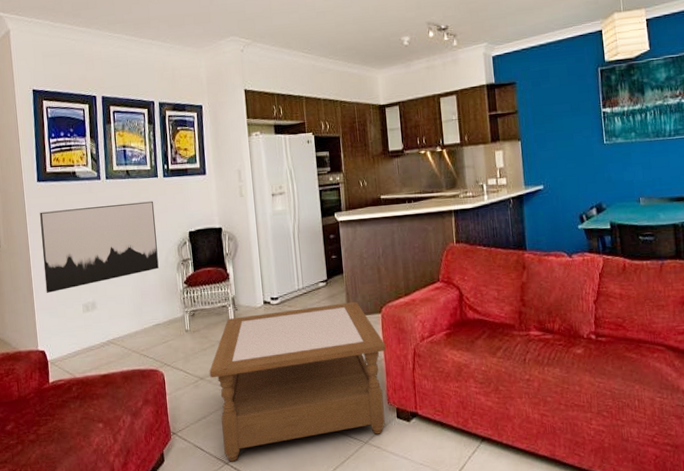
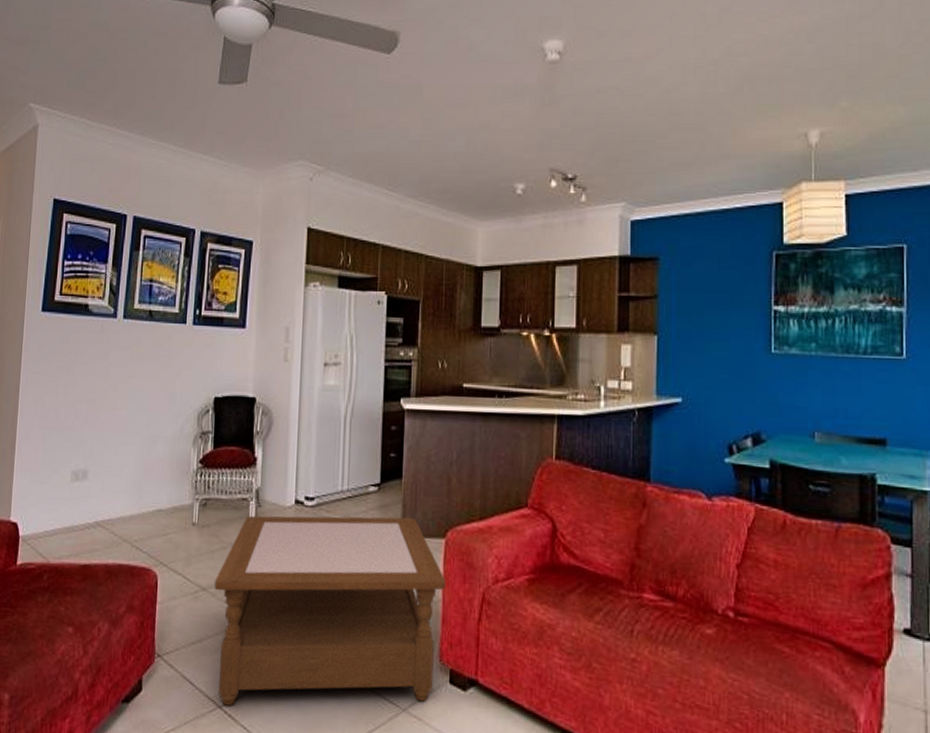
wall art: present [40,201,159,293] -> none [31,349,177,451]

